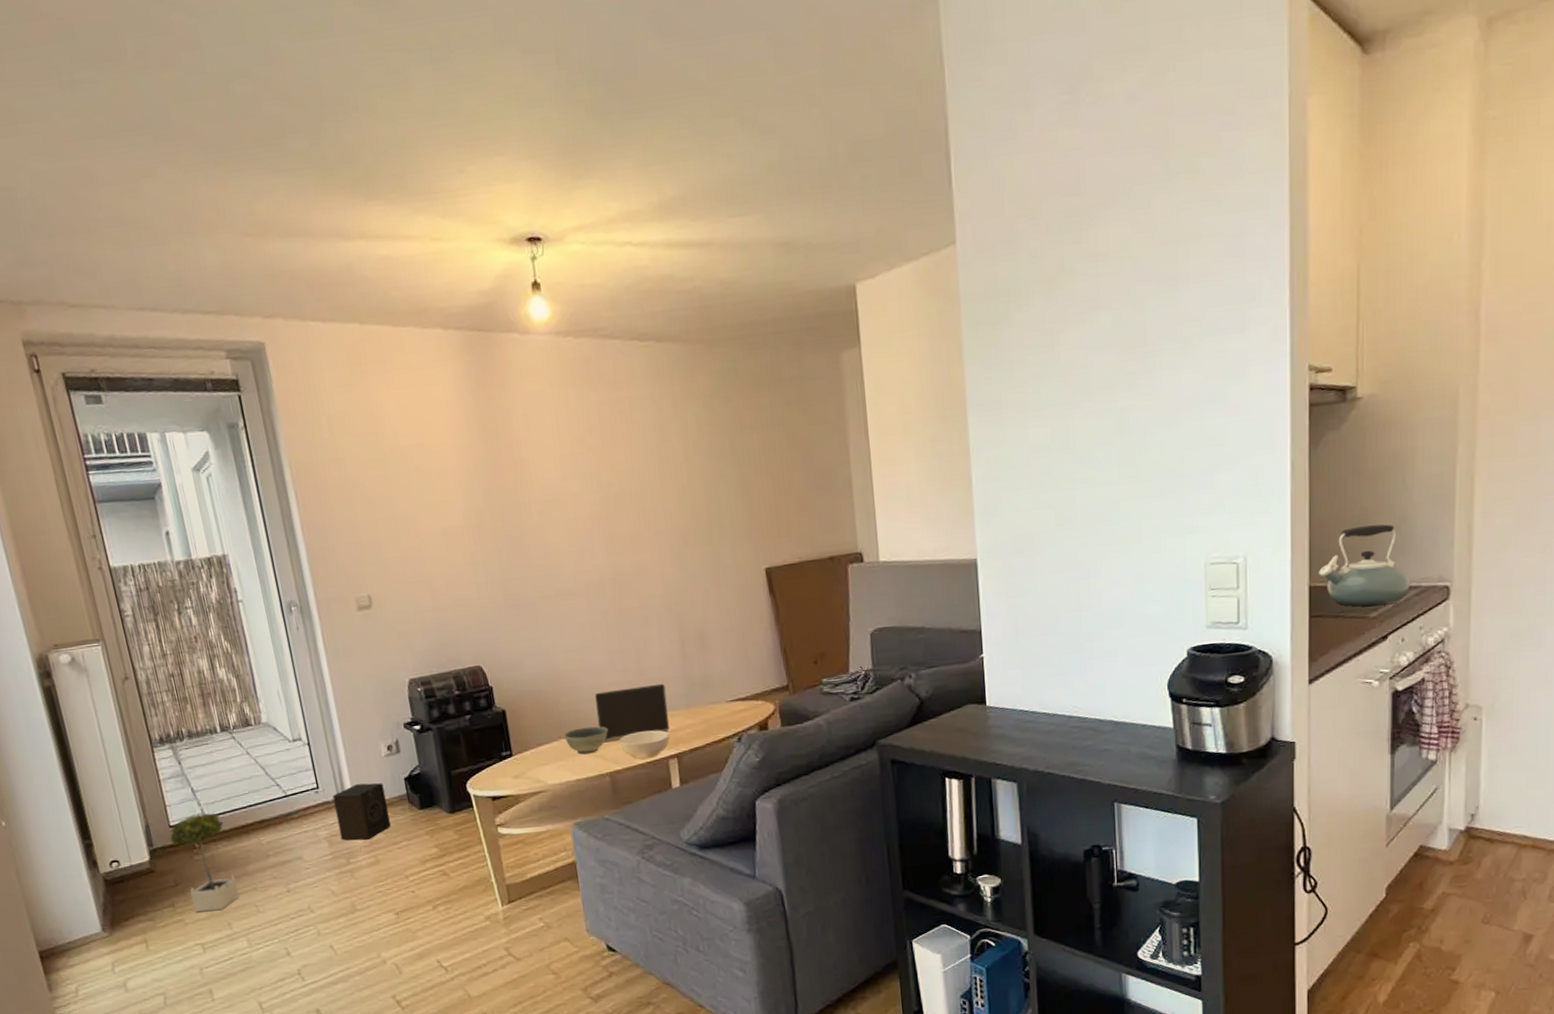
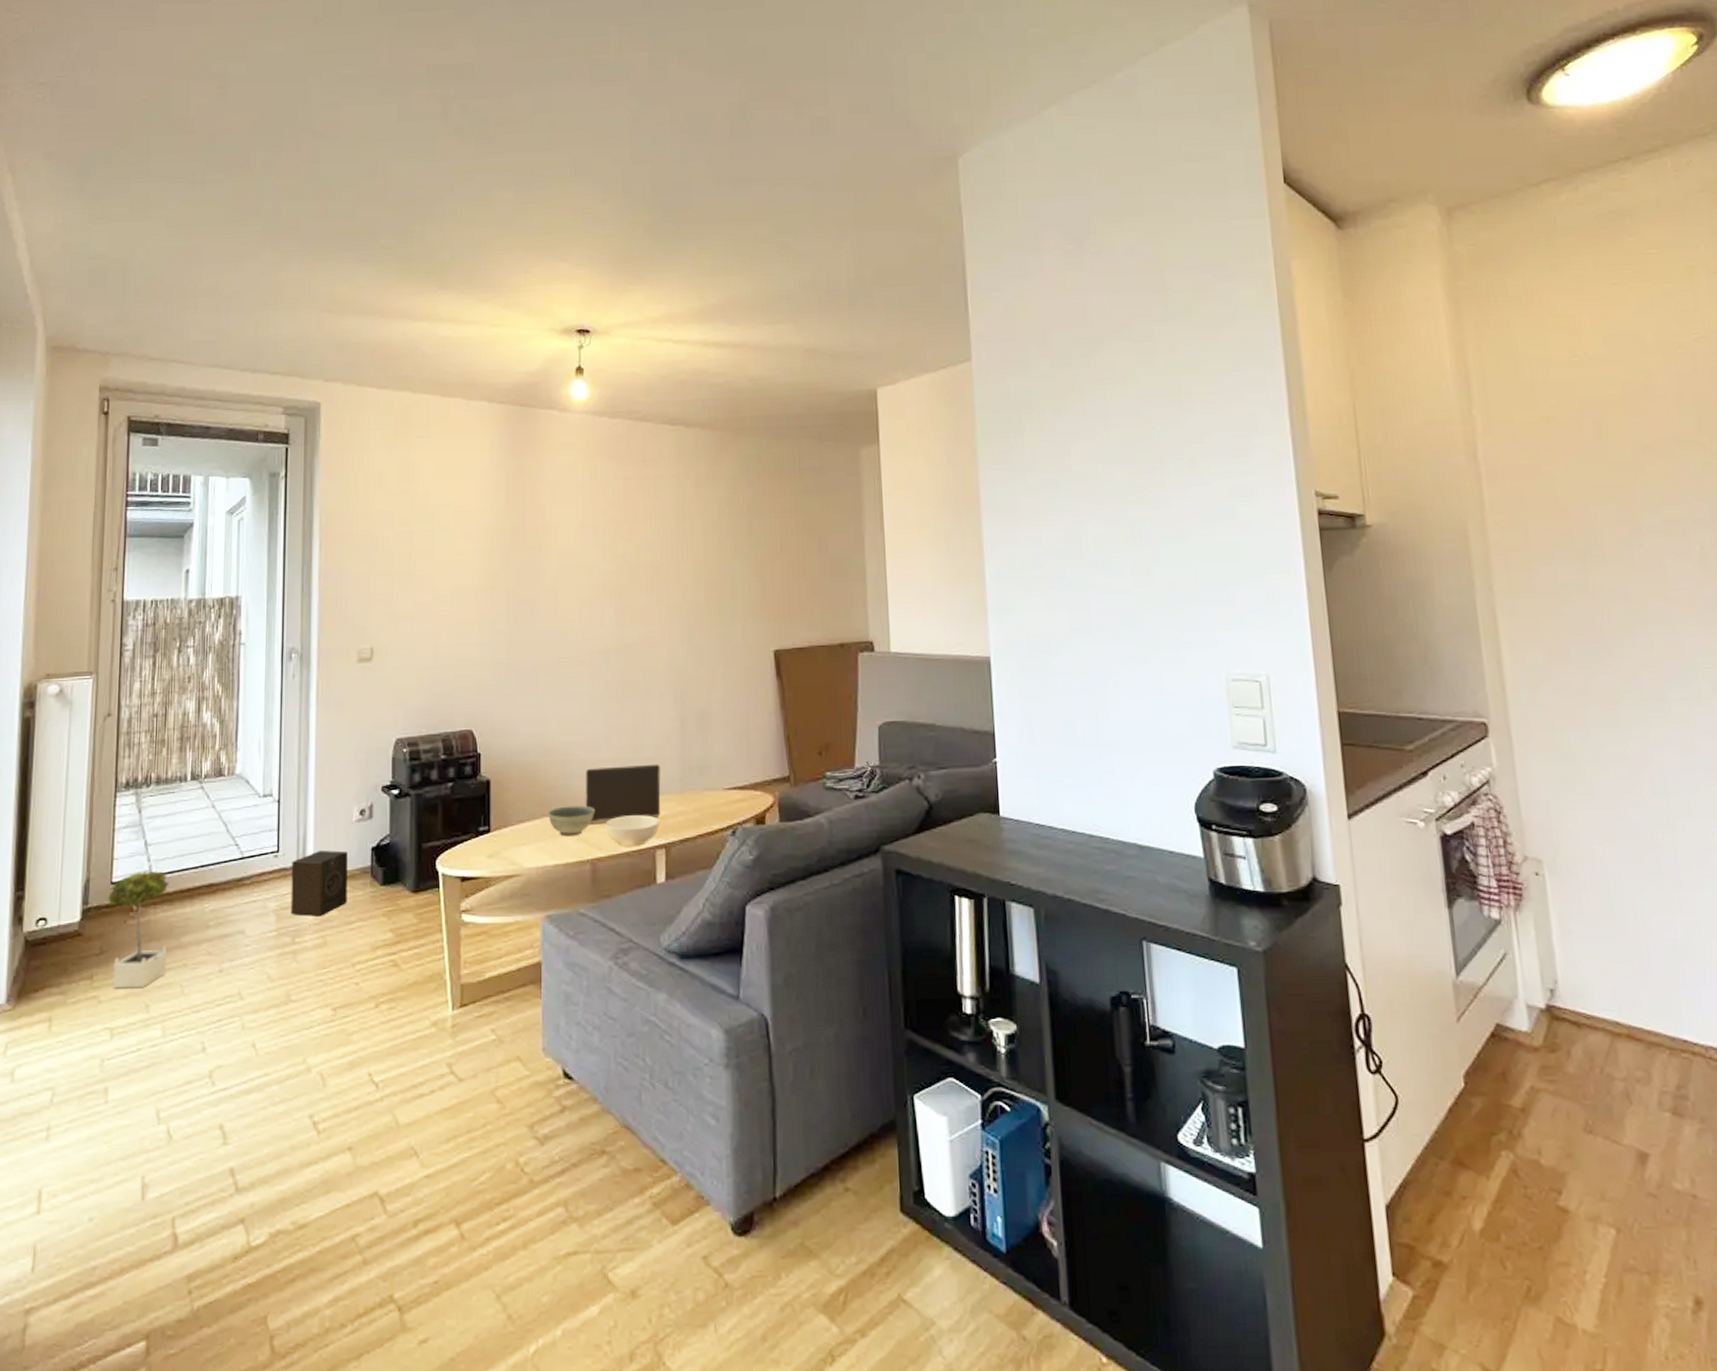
kettle: present [1319,524,1410,607] -> none [1346,652,1445,739]

